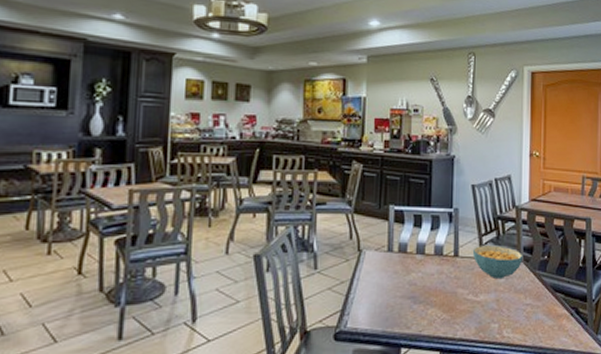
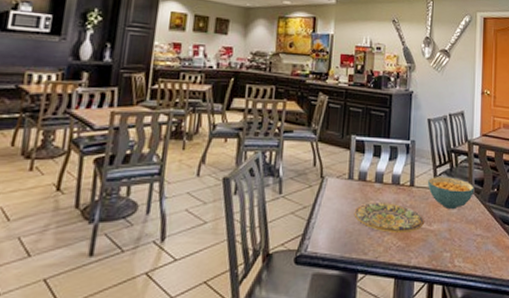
plate: none [395,274,471,305] -> present [354,203,425,233]

